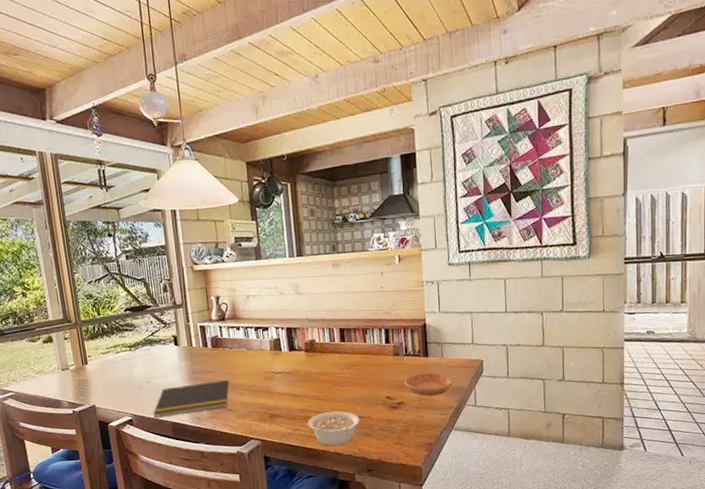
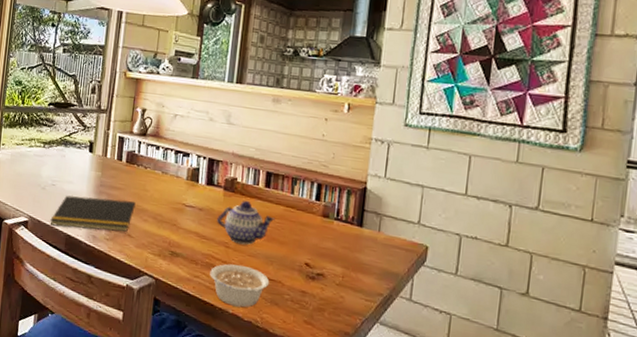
teapot: none [304,356,355,395] -> present [217,200,275,245]
saucer: present [404,372,453,396] -> none [329,244,388,276]

